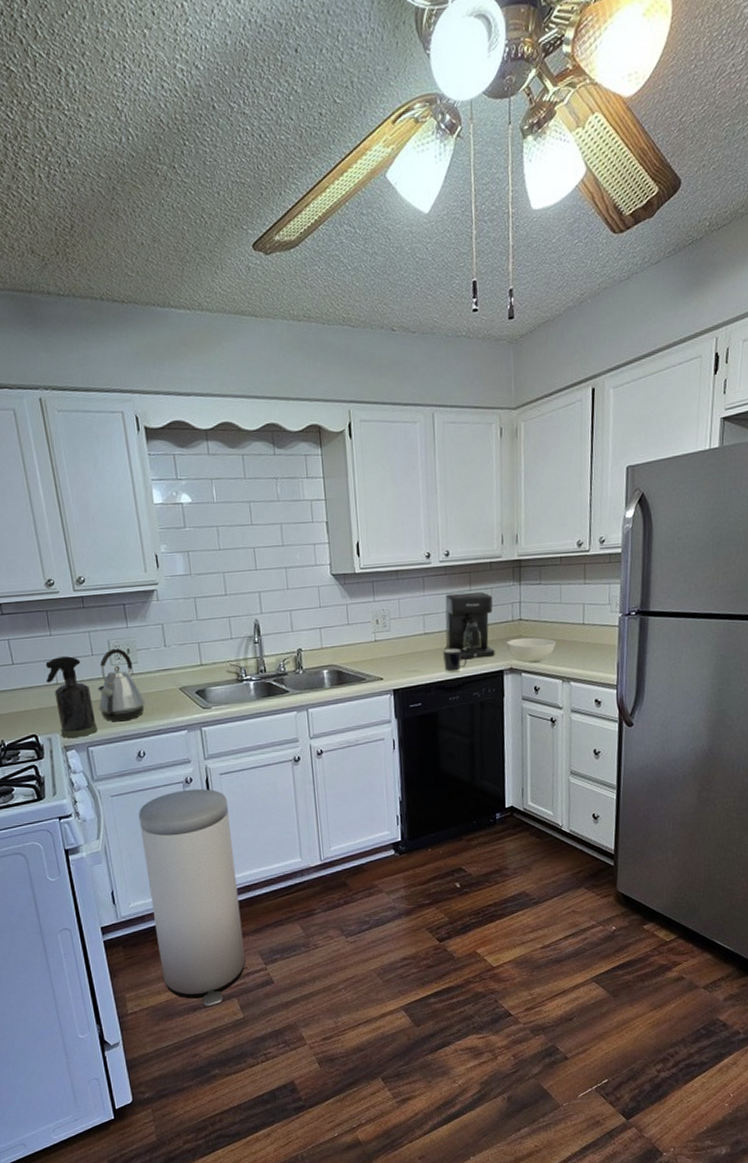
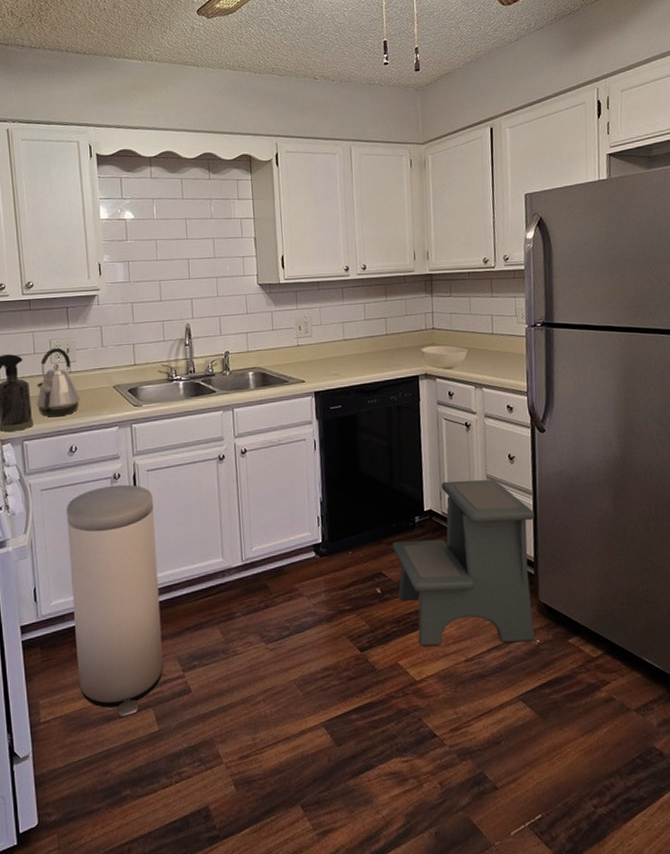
mug: present [443,648,468,673] -> none [361,354,385,377]
coffee maker: present [444,592,495,659] -> none [362,302,411,364]
step stool: none [473,775,617,935] -> present [393,479,535,646]

